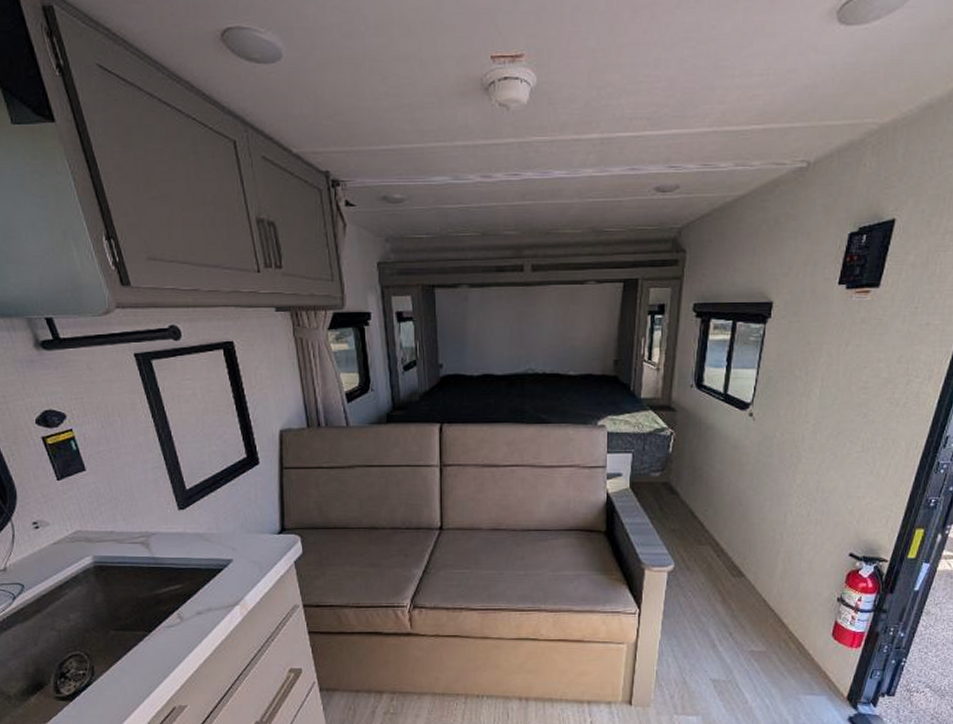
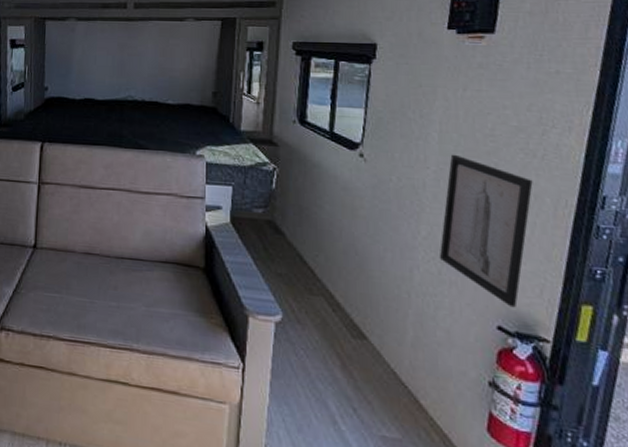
wall art: none [809,407,893,537] -> present [439,154,533,308]

